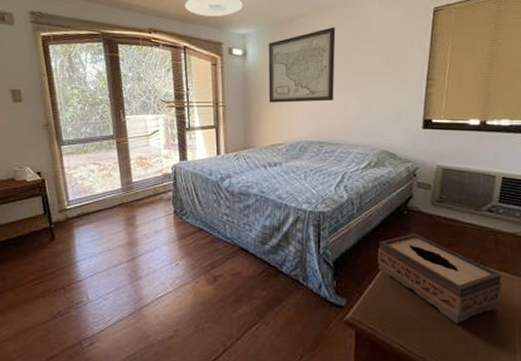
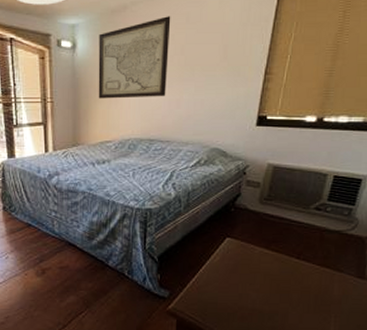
tissue box: present [377,233,503,324] -> none [201,230,324,315]

